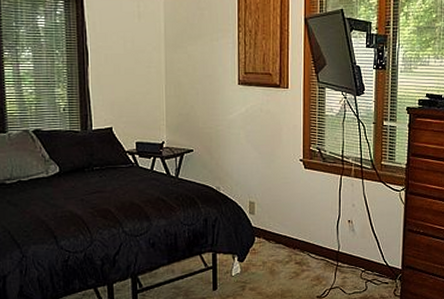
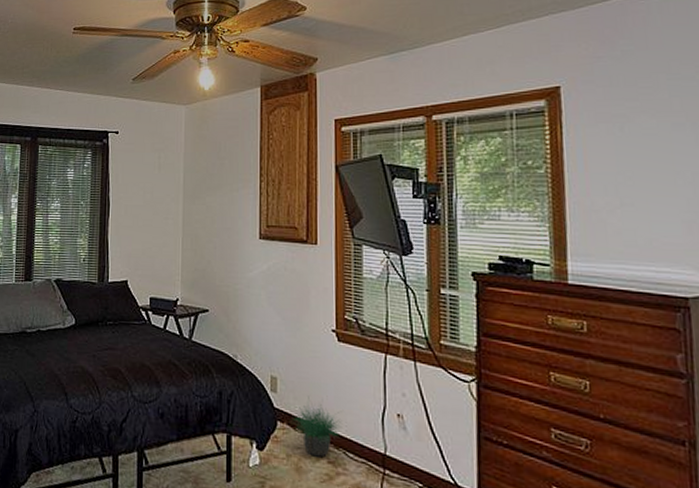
potted plant: none [267,215,306,261] -> present [291,397,341,457]

